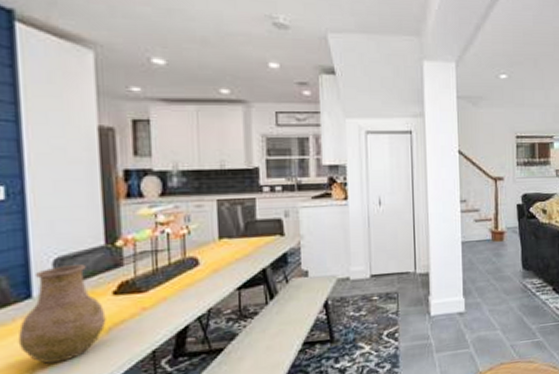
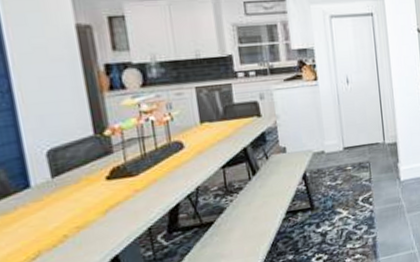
vase: present [17,264,107,364] -> none [21,154,103,246]

